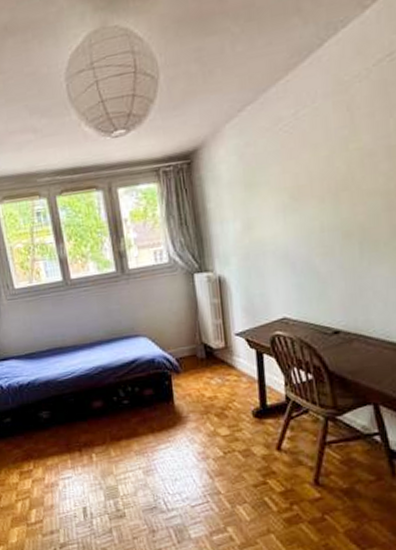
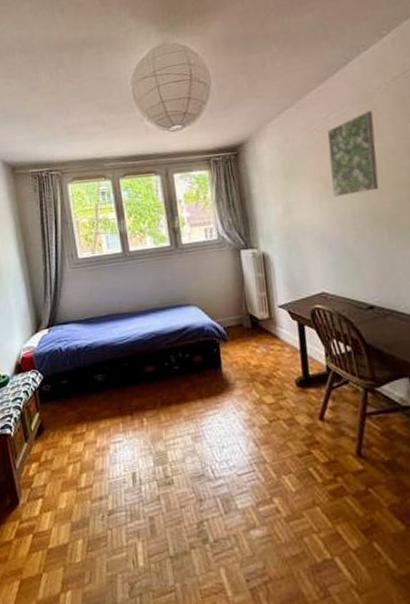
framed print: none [294,103,352,210] -> present [327,110,379,198]

